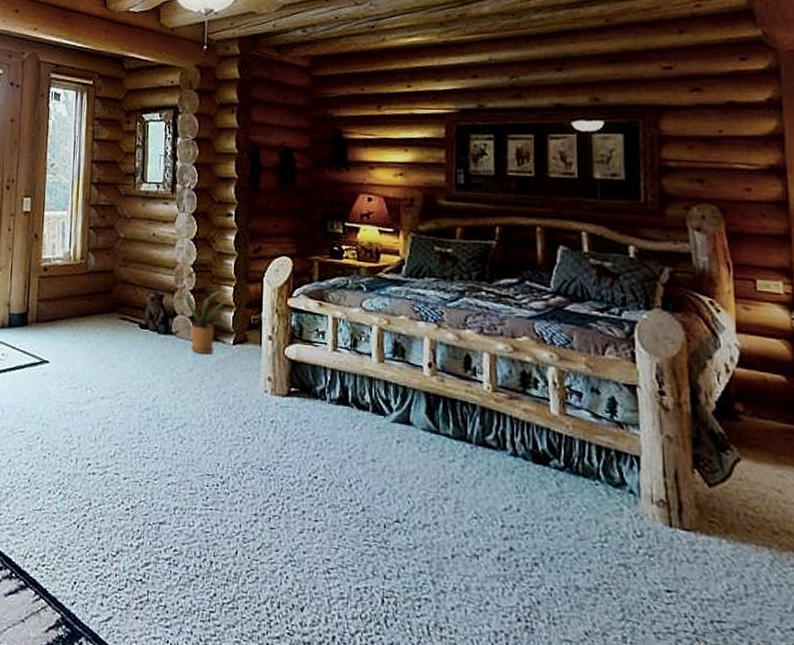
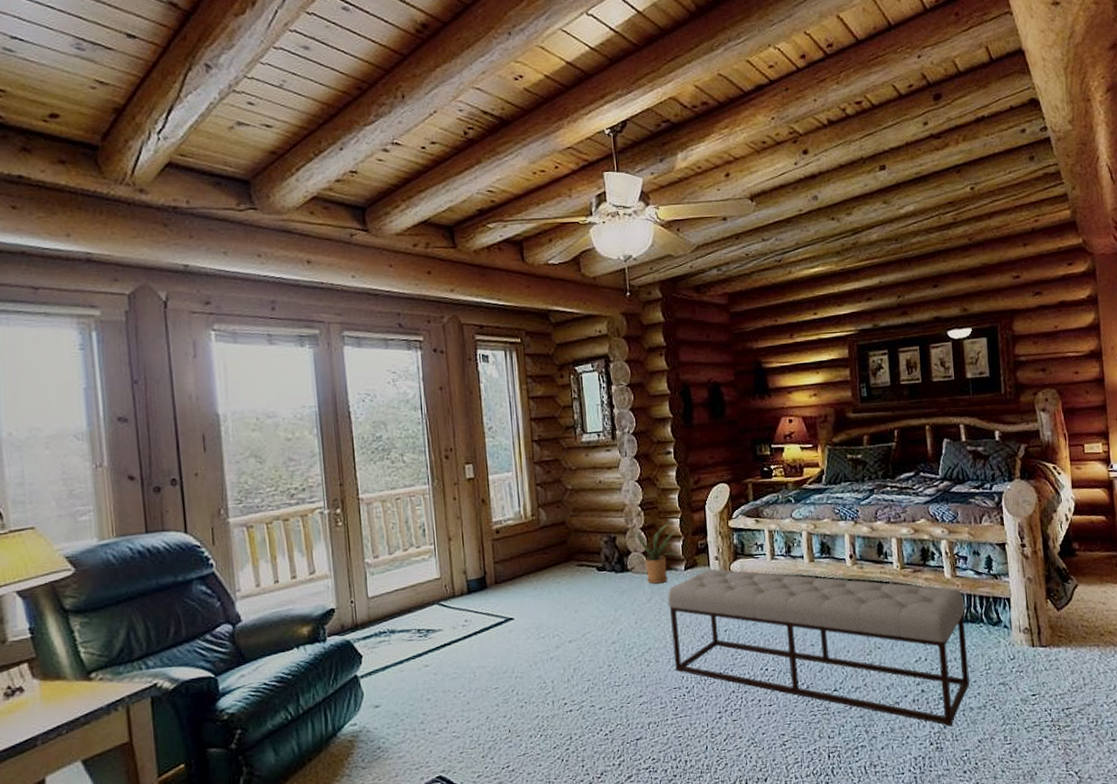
bench: none [210,348,577,604] -> present [667,568,970,727]

